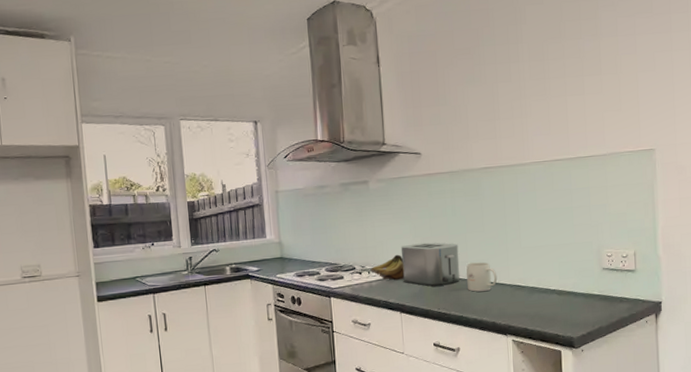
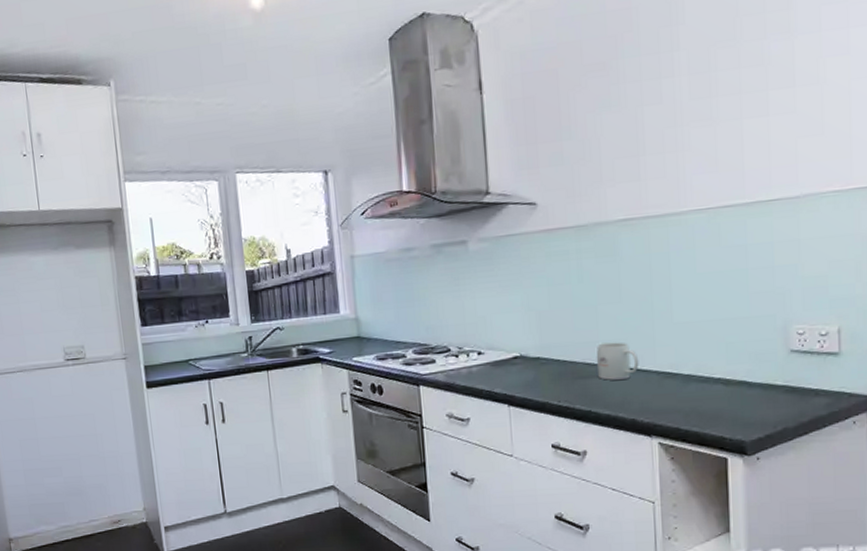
fruit: present [370,254,404,281] -> none [469,332,513,365]
toaster: present [400,242,460,287] -> none [509,317,588,374]

